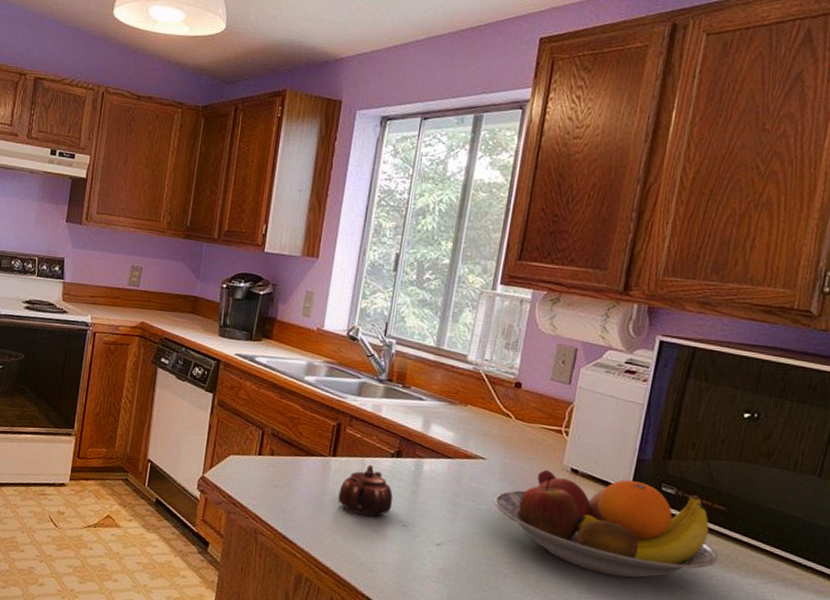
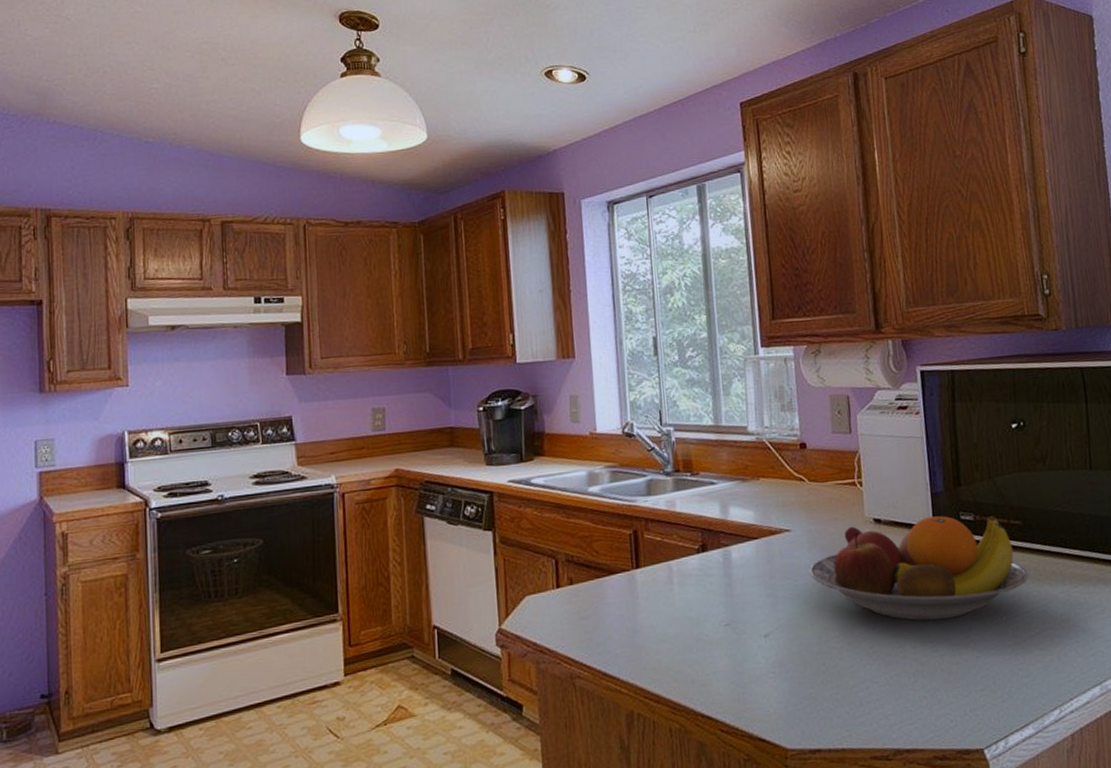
teapot: present [338,464,393,517] -> none [651,566,710,626]

